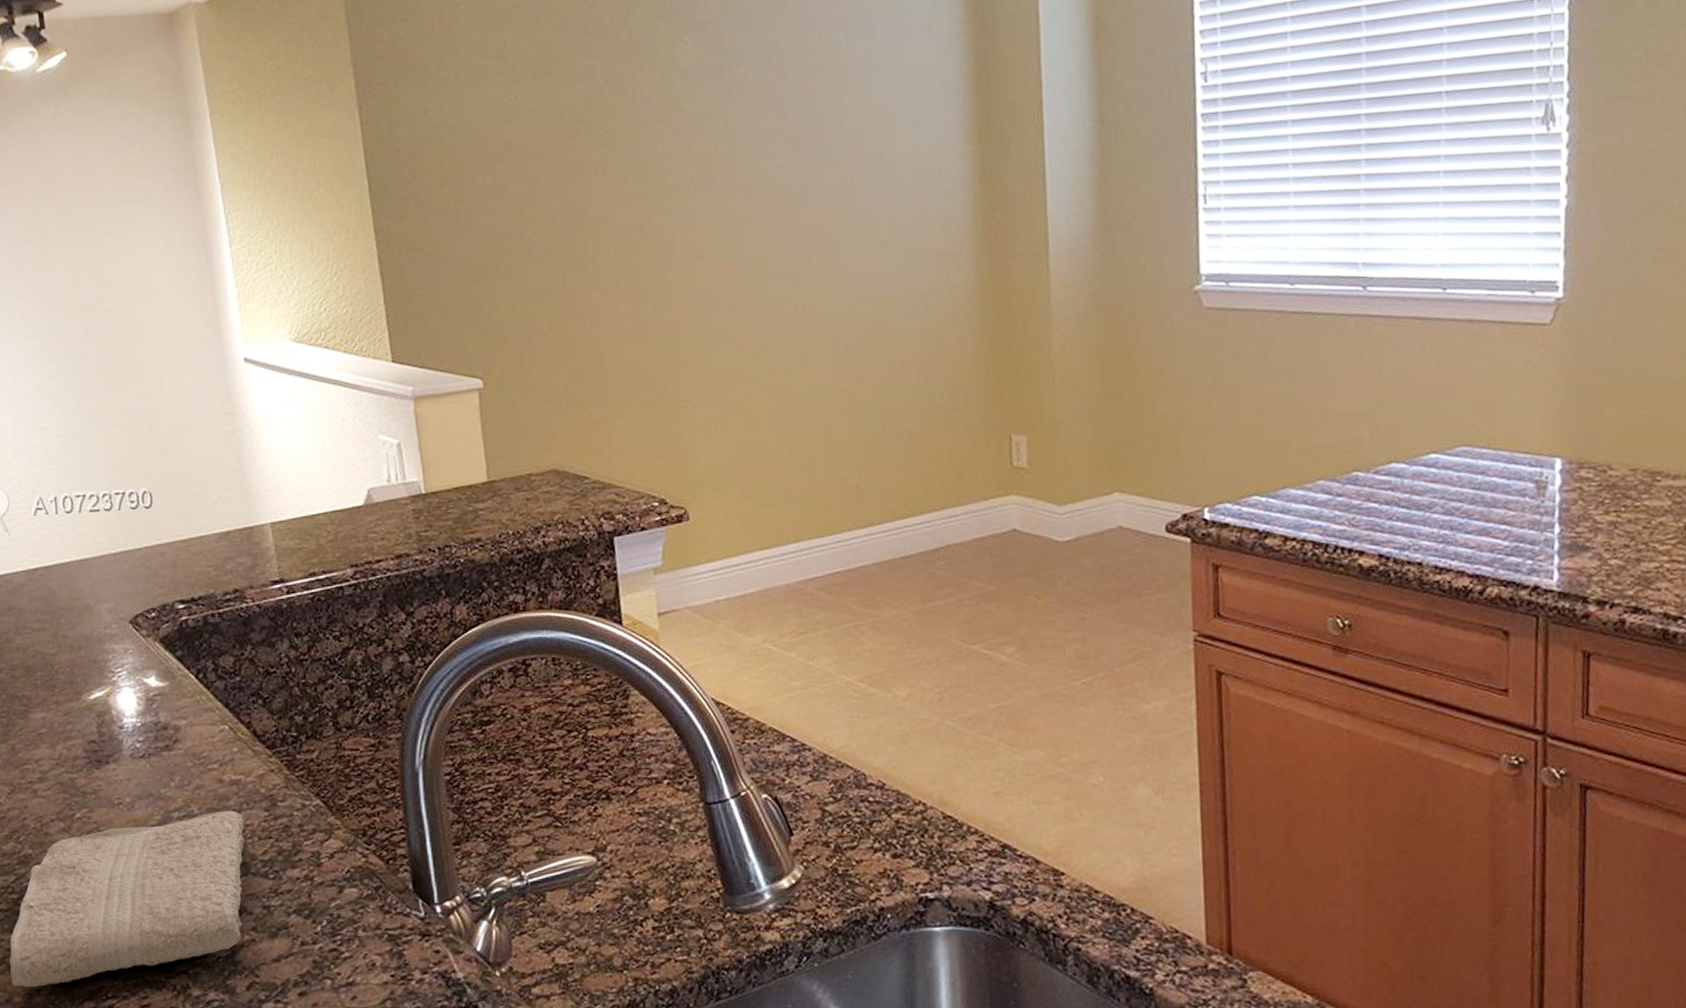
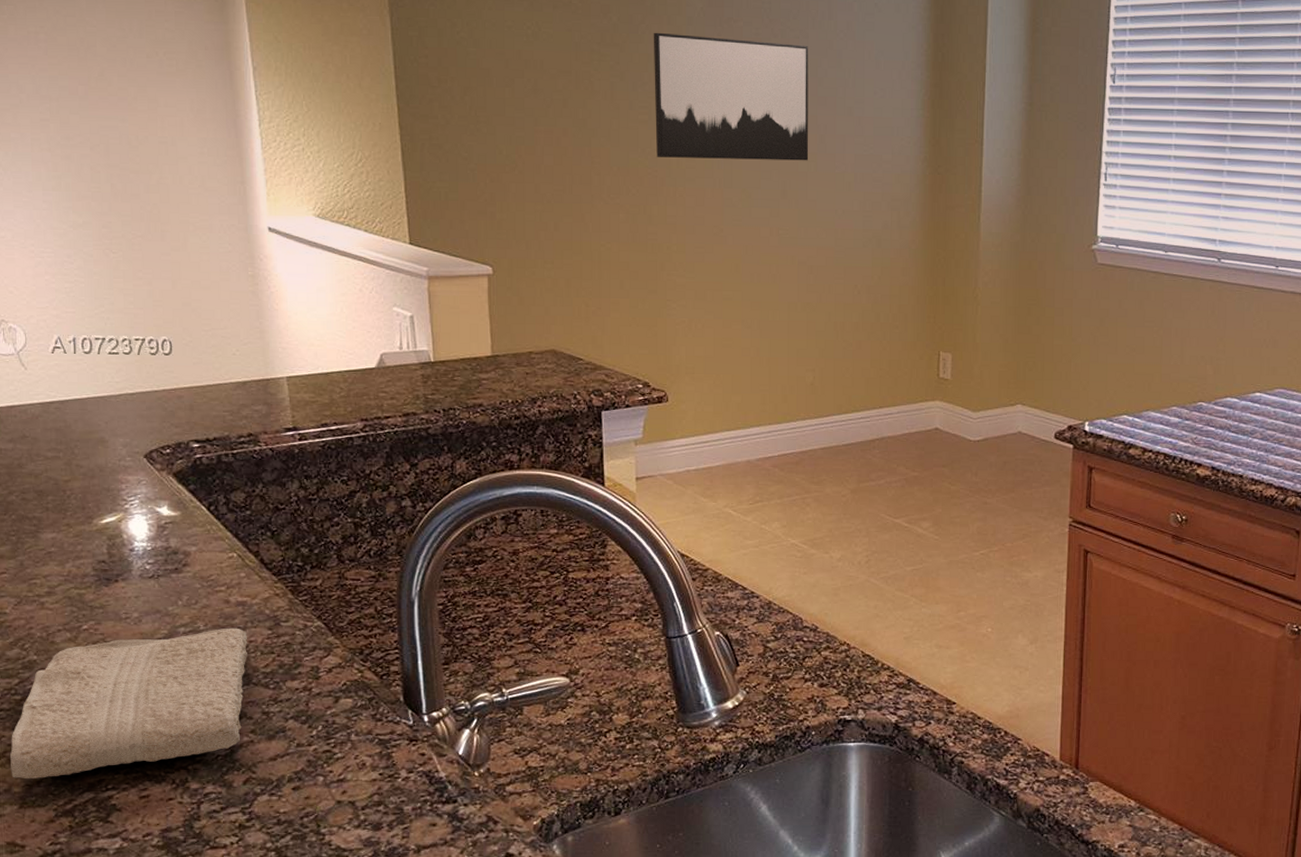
wall art: none [645,84,835,235] -> present [653,32,809,161]

